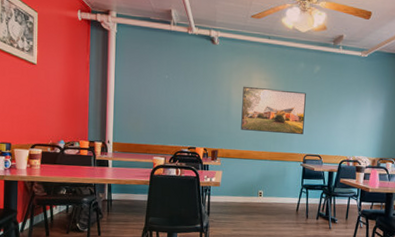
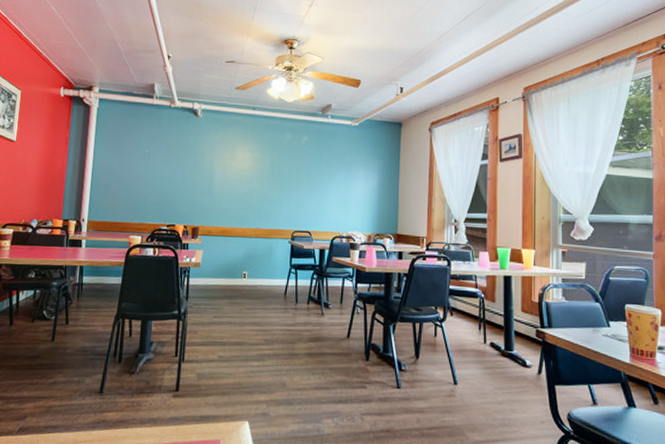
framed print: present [241,86,306,134] -> none [224,158,294,209]

